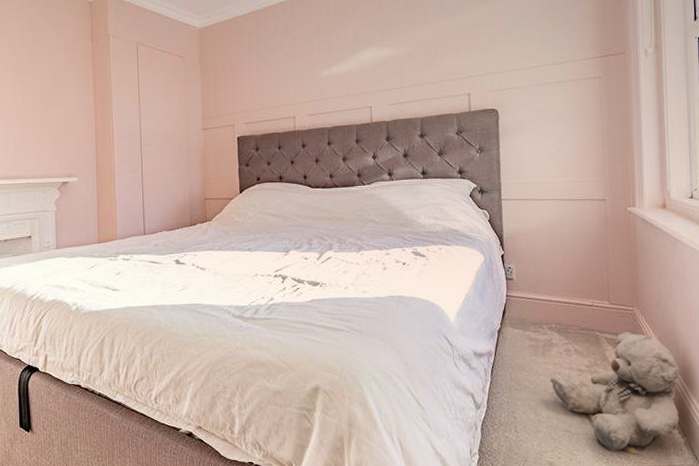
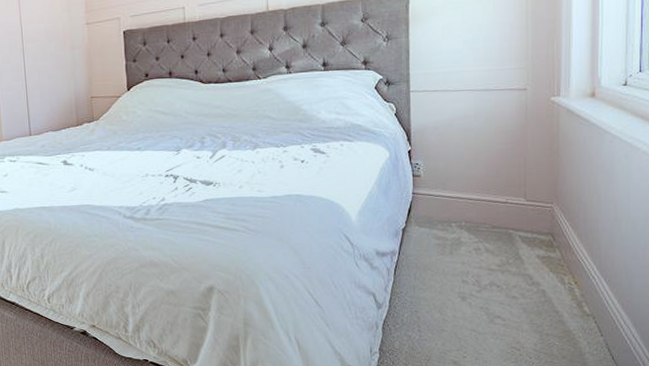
teddy bear: present [550,332,680,455] -> none [457,229,600,355]

